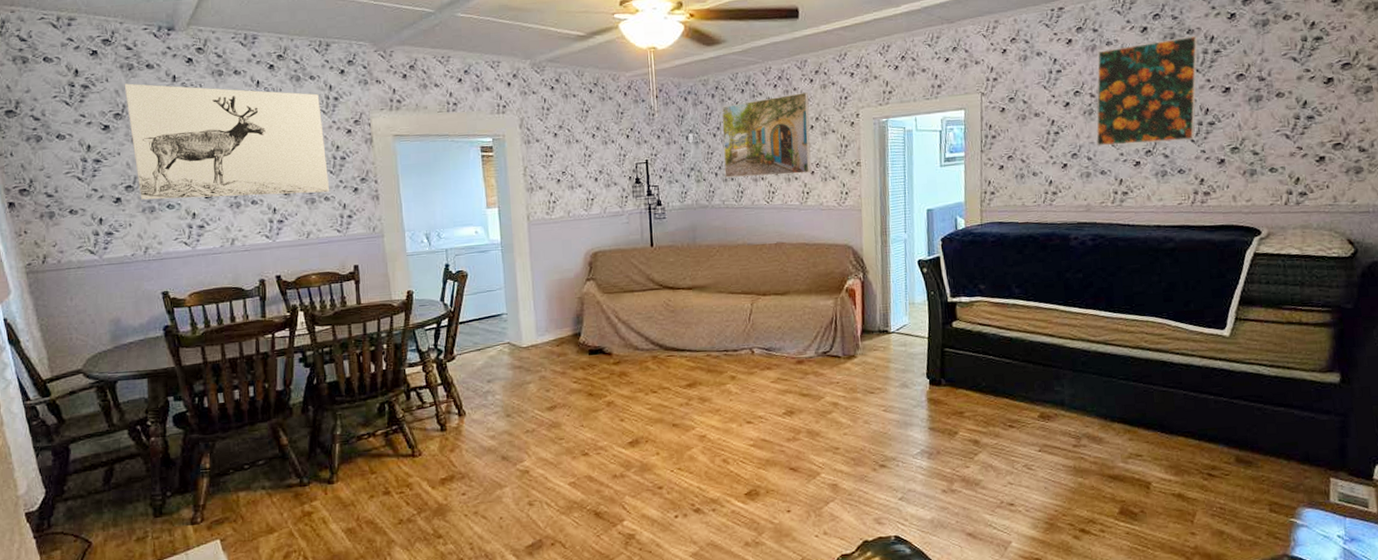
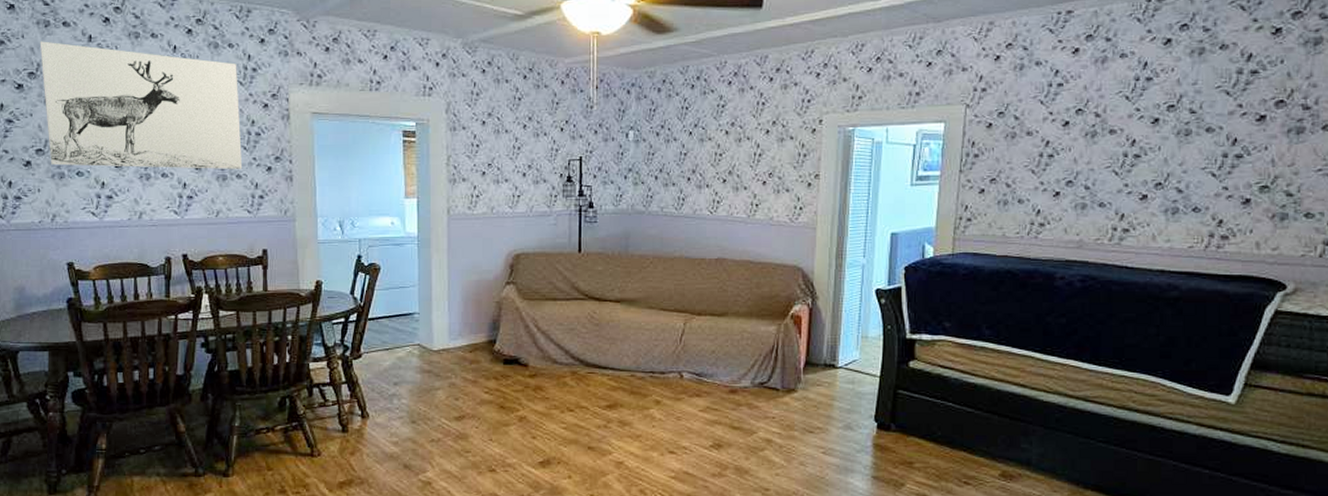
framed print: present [722,92,811,178] -> none [666,92,767,183]
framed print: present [1096,35,1198,146] -> none [1098,51,1232,174]

